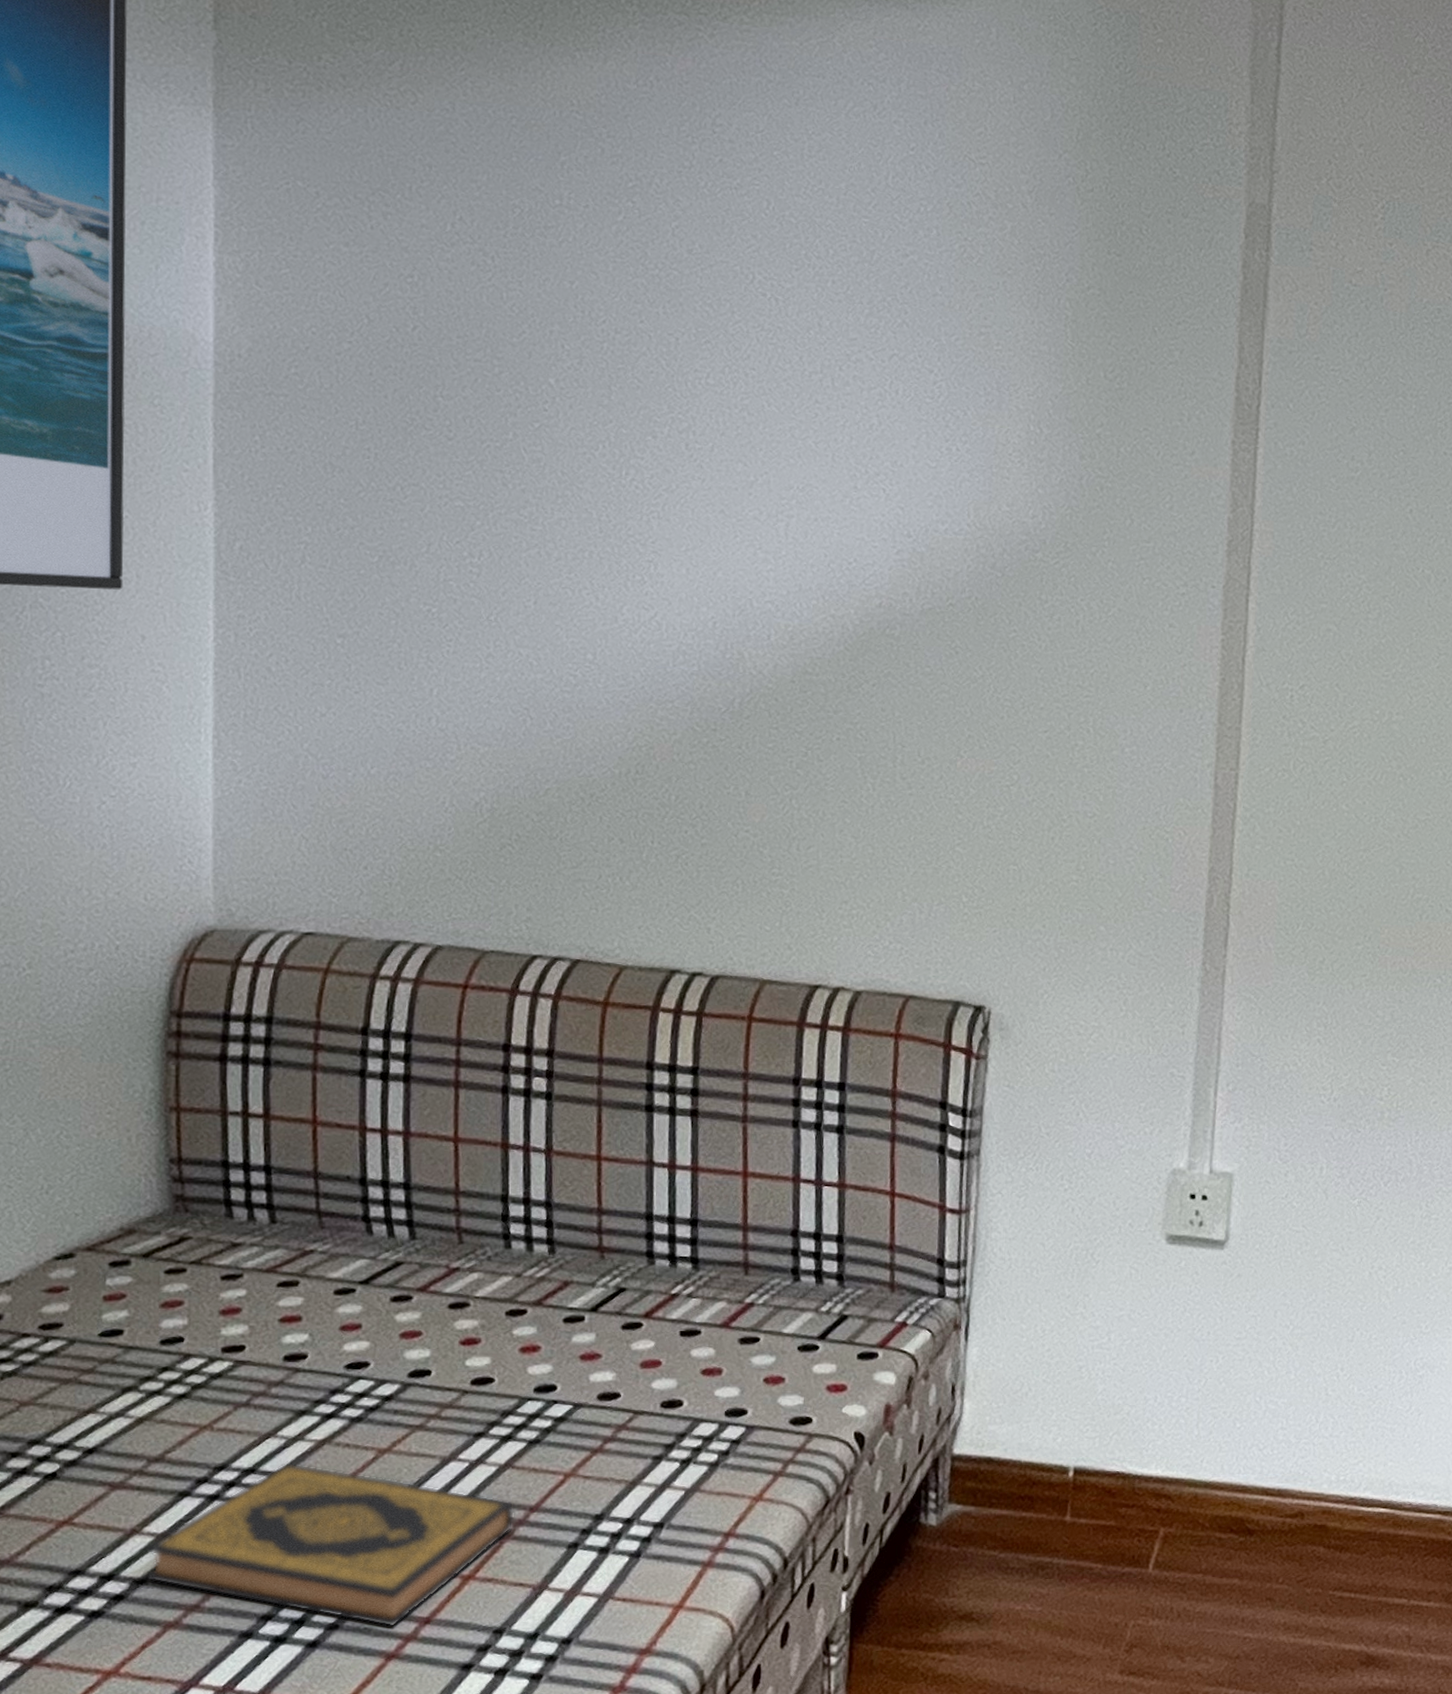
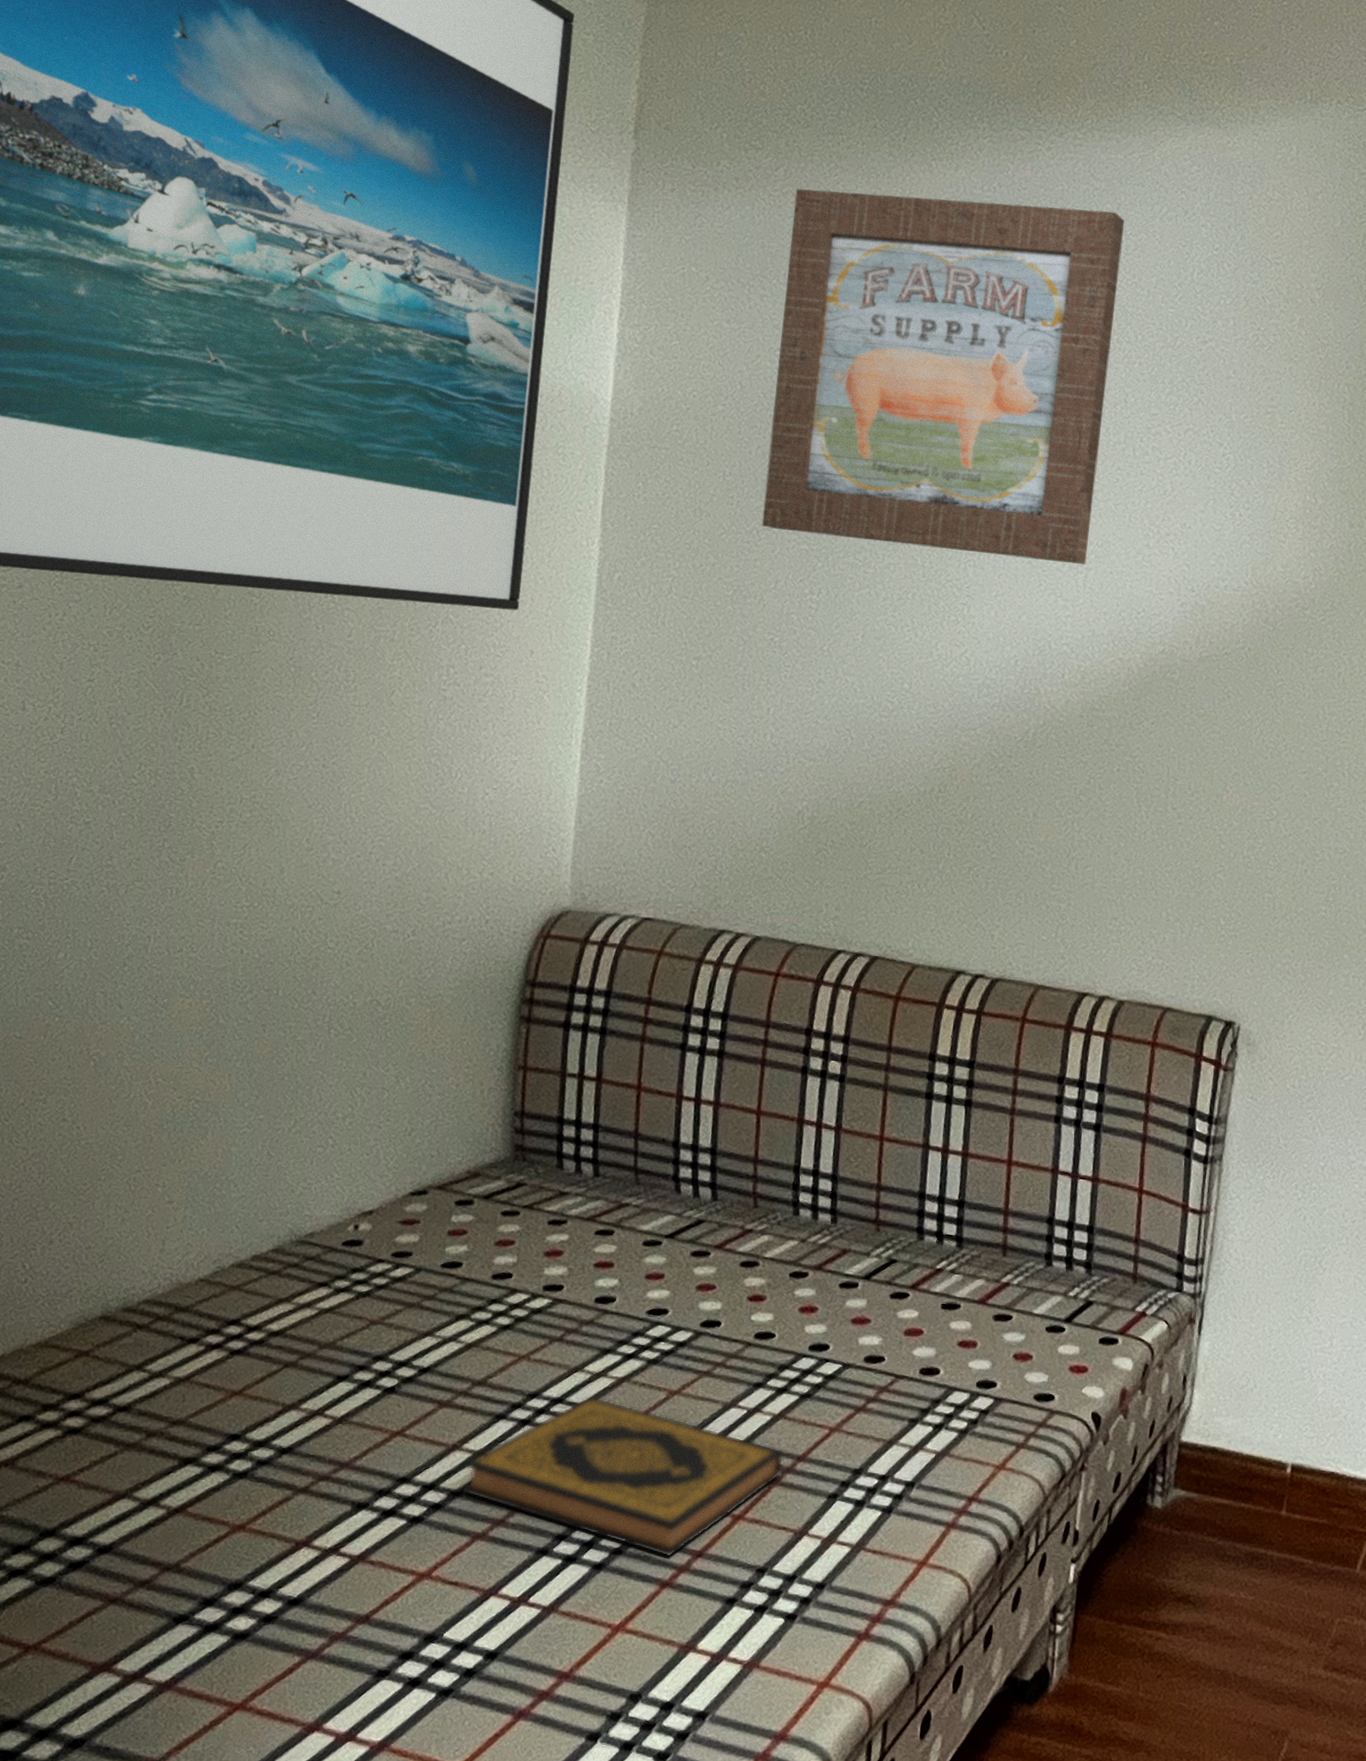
wall art: none [406,86,805,512] -> present [761,188,1124,565]

